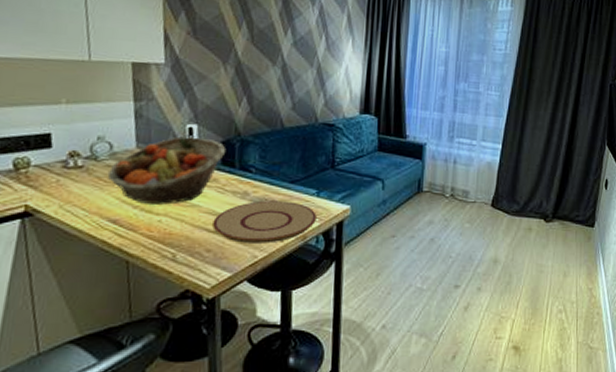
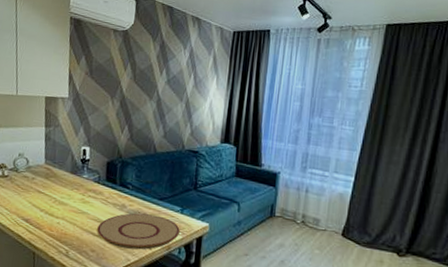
fruit basket: present [107,136,226,205] -> none [24,156,110,210]

